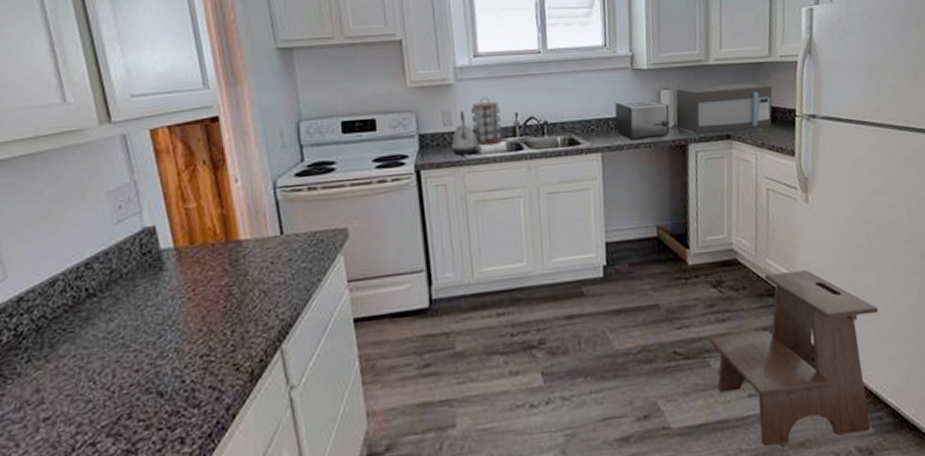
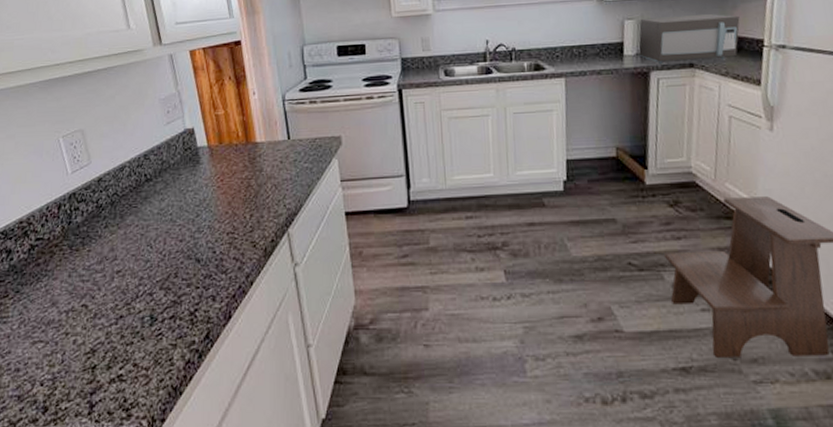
kettle: present [451,110,479,156] -> none [428,37,453,77]
spice rack: present [471,97,502,146] -> none [447,25,474,69]
toaster: present [614,100,670,141] -> none [578,29,633,67]

